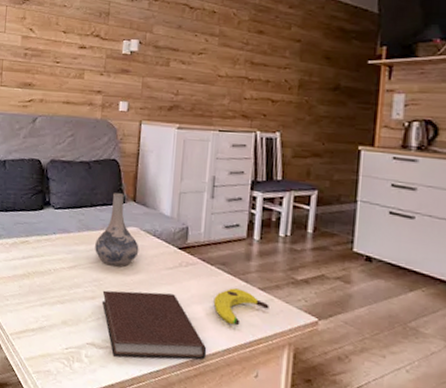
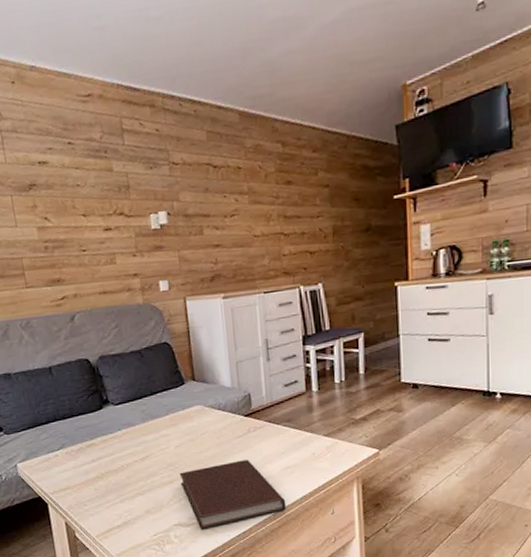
decorative vase: present [95,193,139,267] -> none [163,375,207,448]
banana: present [213,288,269,326] -> none [285,440,335,474]

